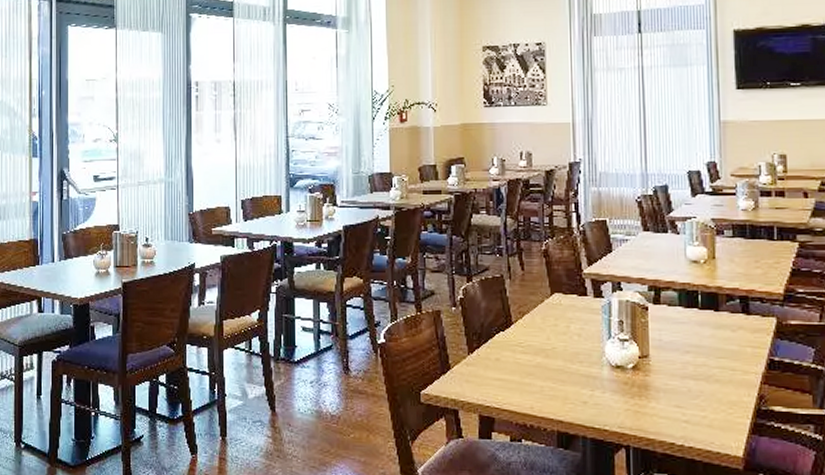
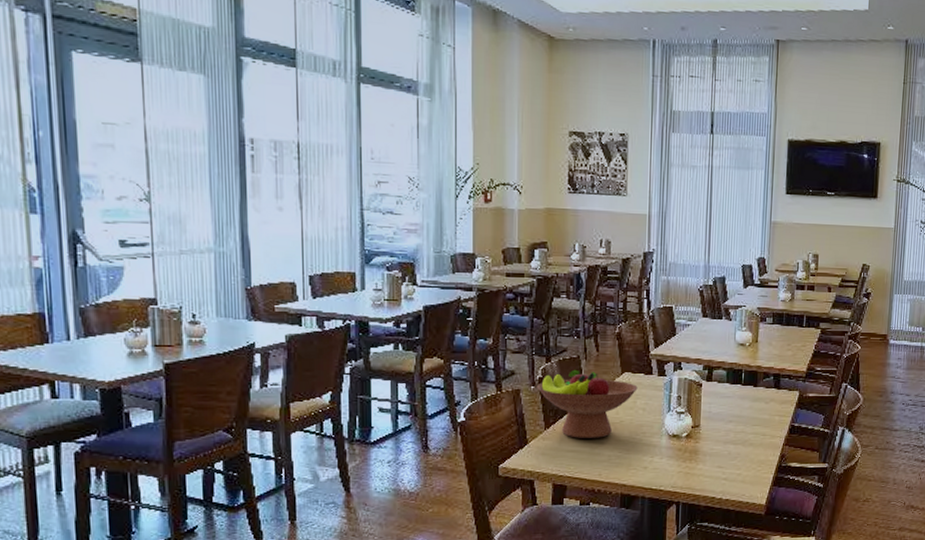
fruit bowl: none [458,289,571,366] -> present [537,369,638,438]

